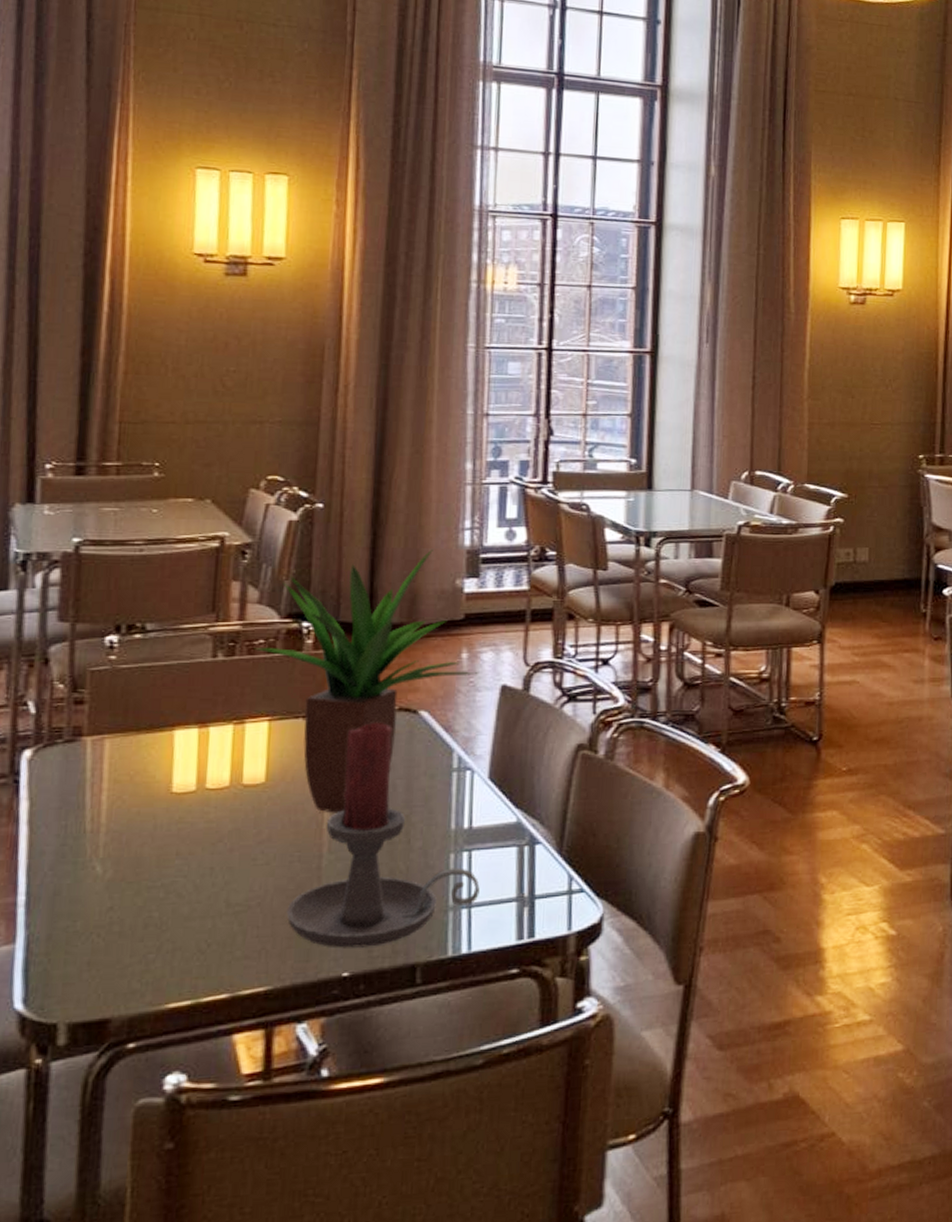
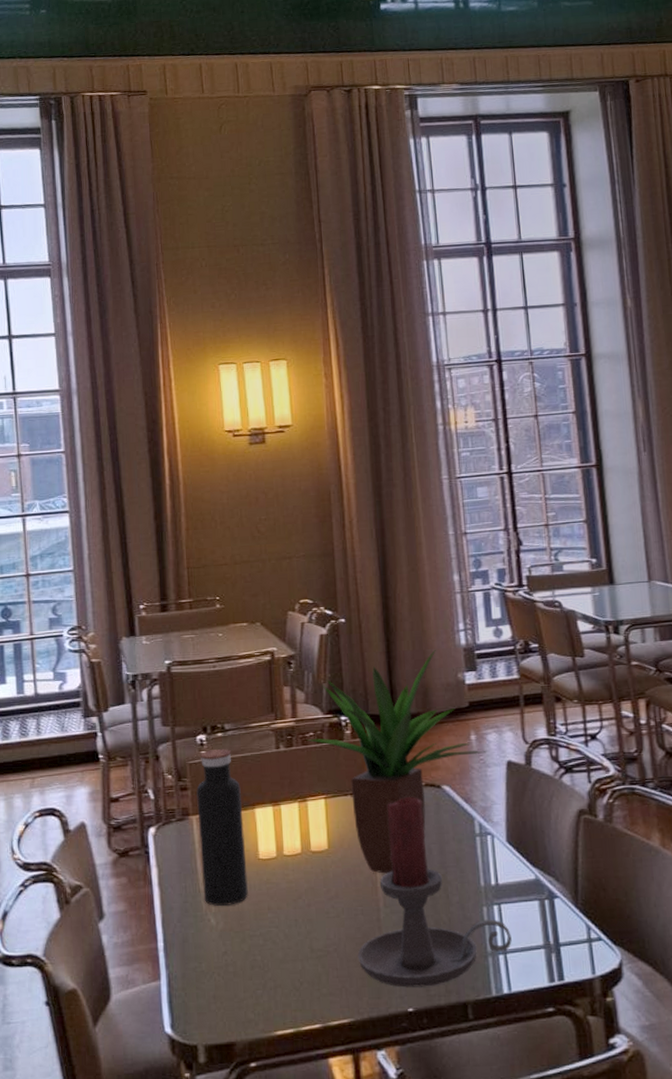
water bottle: none [89,653,158,850] -> present [196,748,248,906]

